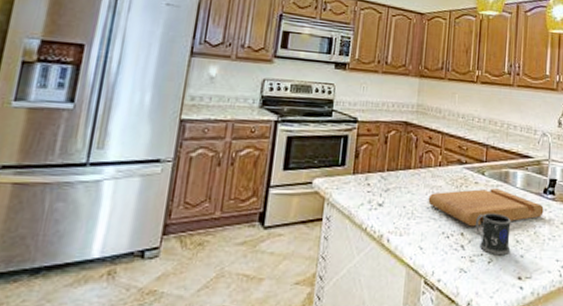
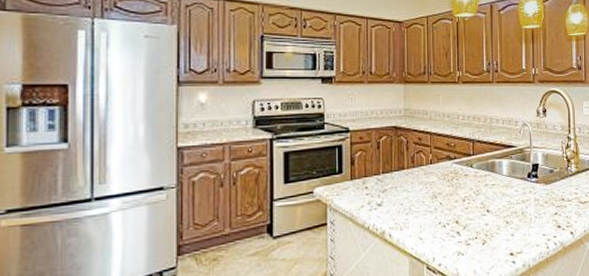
cutting board: present [428,188,544,227] -> none [423,178,529,215]
mug: present [476,213,511,255] -> none [469,200,502,236]

